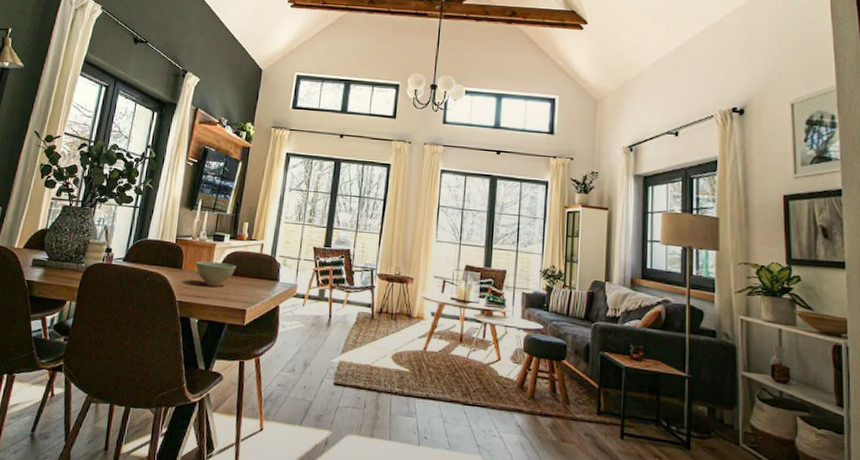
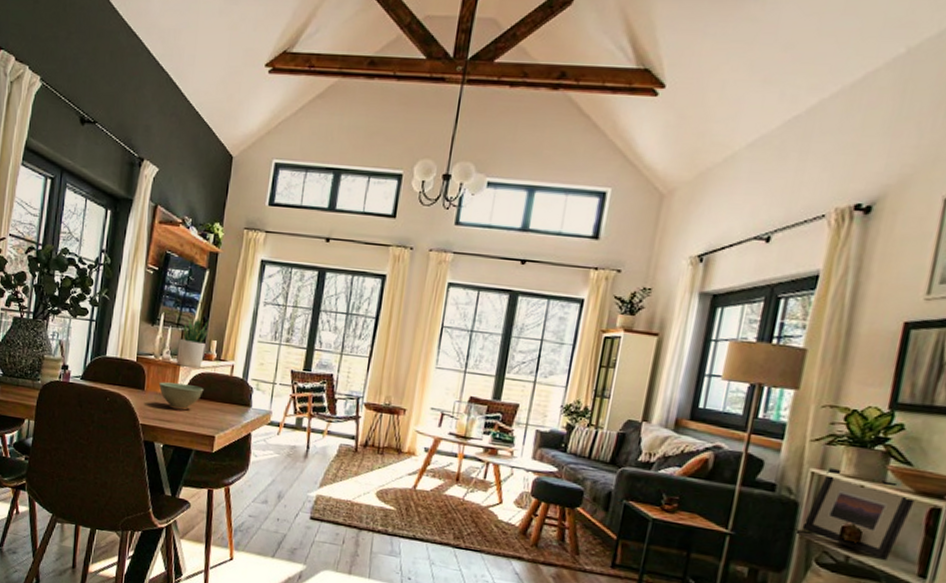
planter: none [212,203,242,249] -> present [176,318,209,370]
picture frame: none [742,315,821,394] -> present [802,468,915,562]

